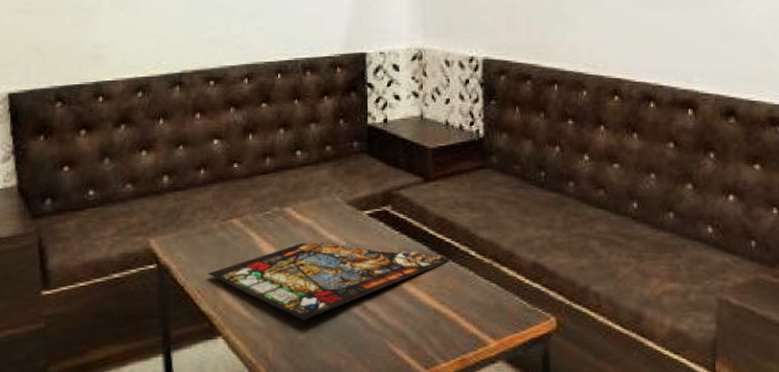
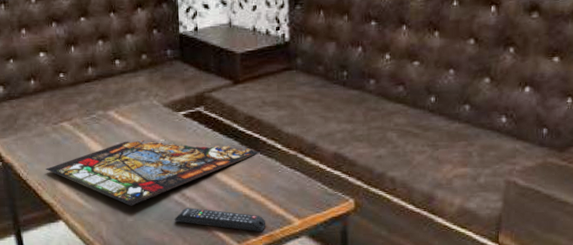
remote control: none [353,324,458,356] -> present [174,208,266,232]

